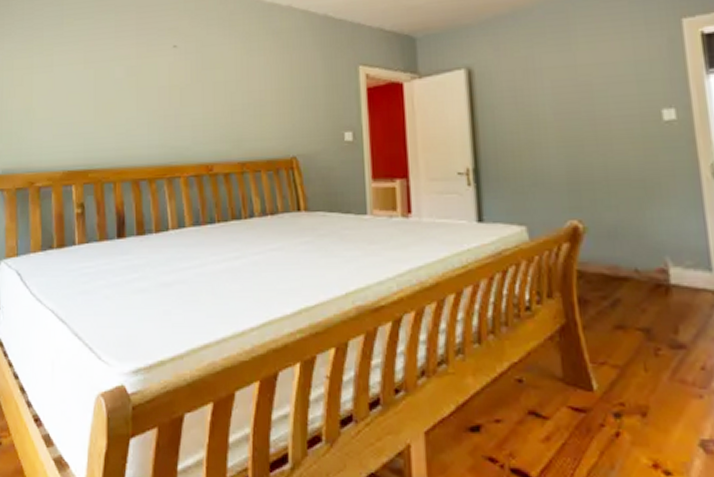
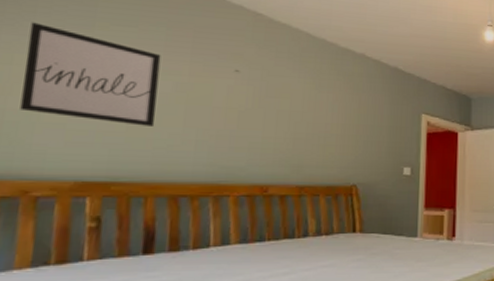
wall art: none [21,29,115,114] -> present [20,22,161,126]

